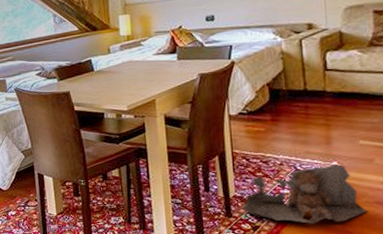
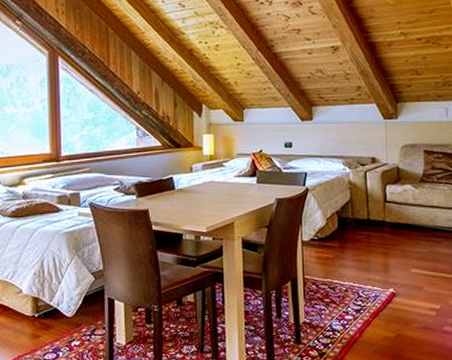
bag: present [243,164,368,224] -> none [311,291,418,349]

